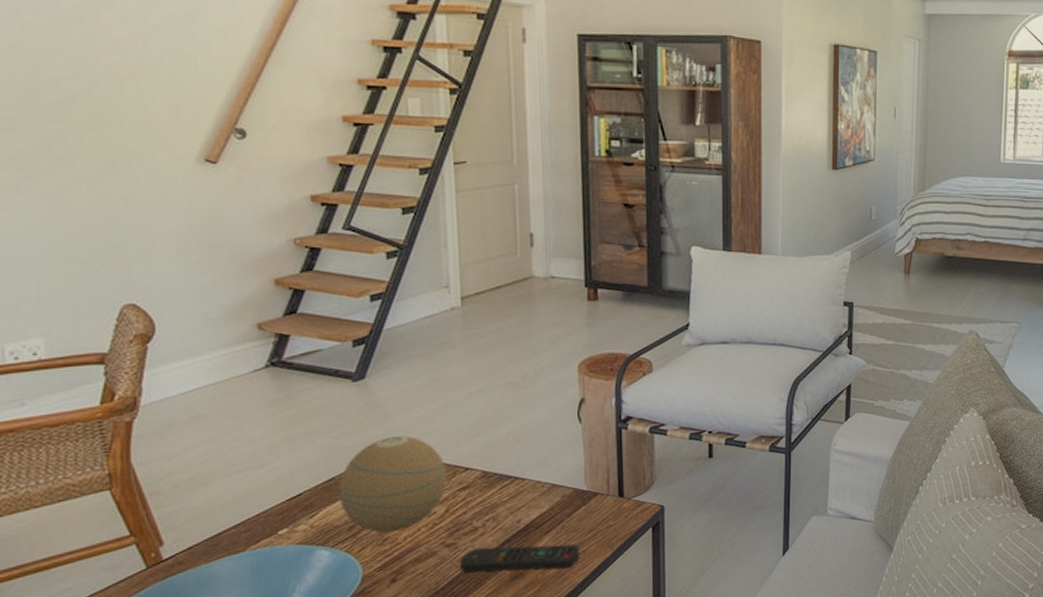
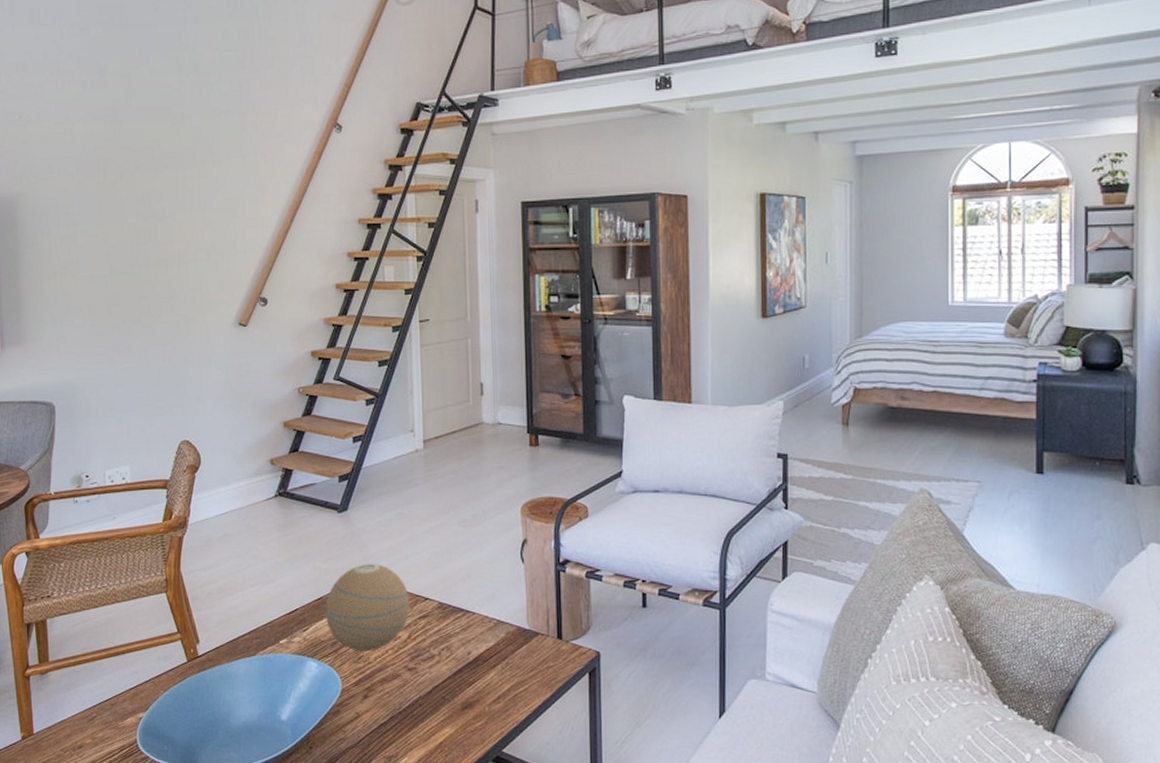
remote control: present [460,544,580,572] -> none [420,675,522,704]

